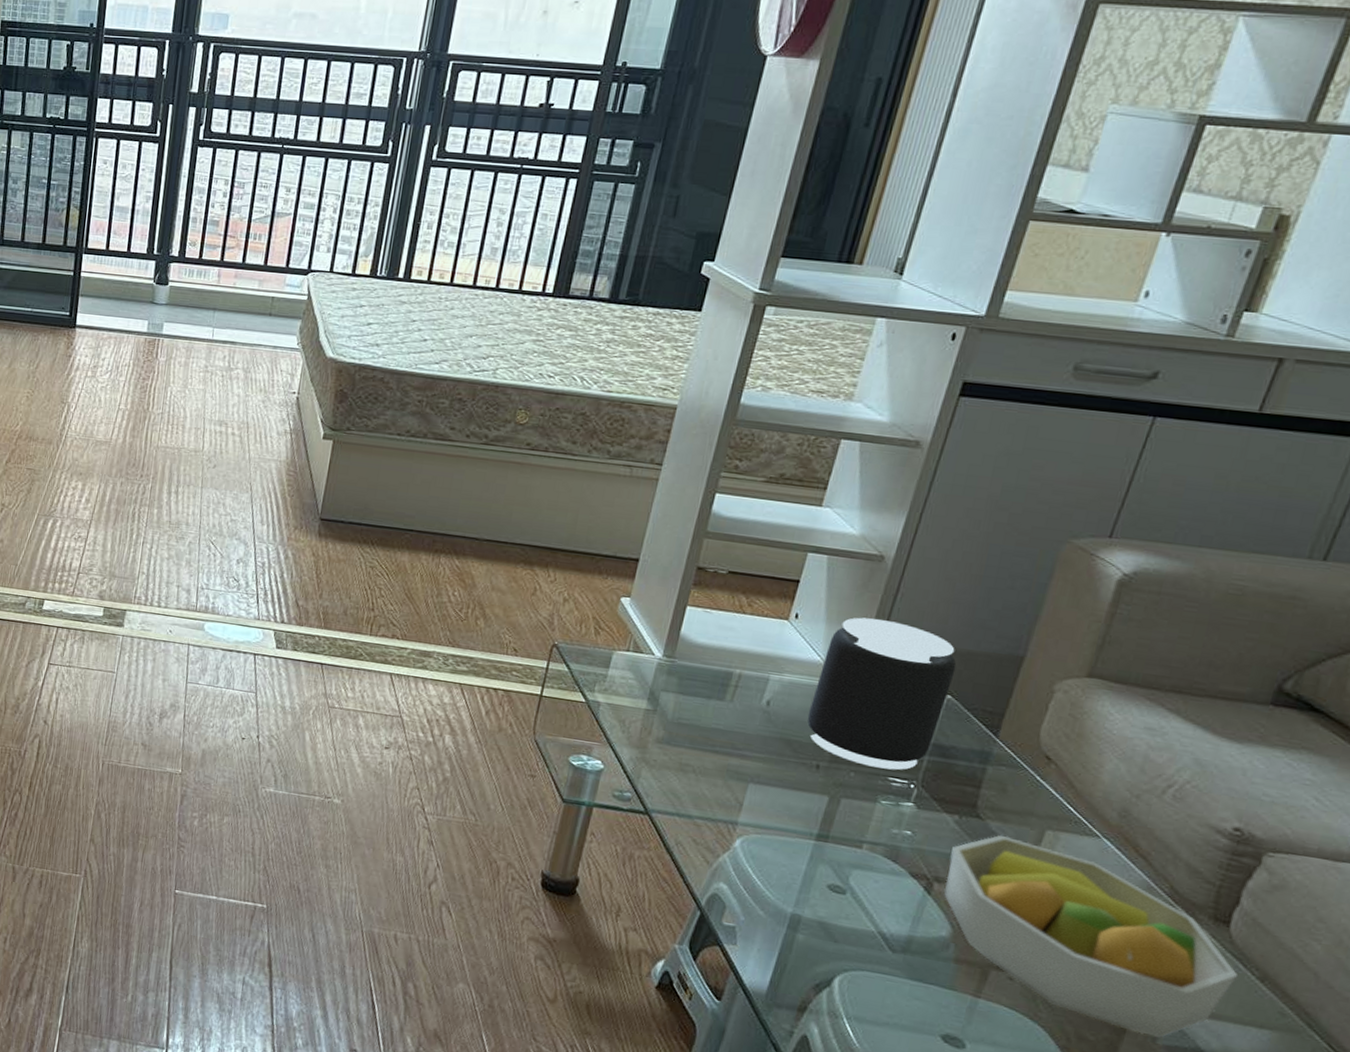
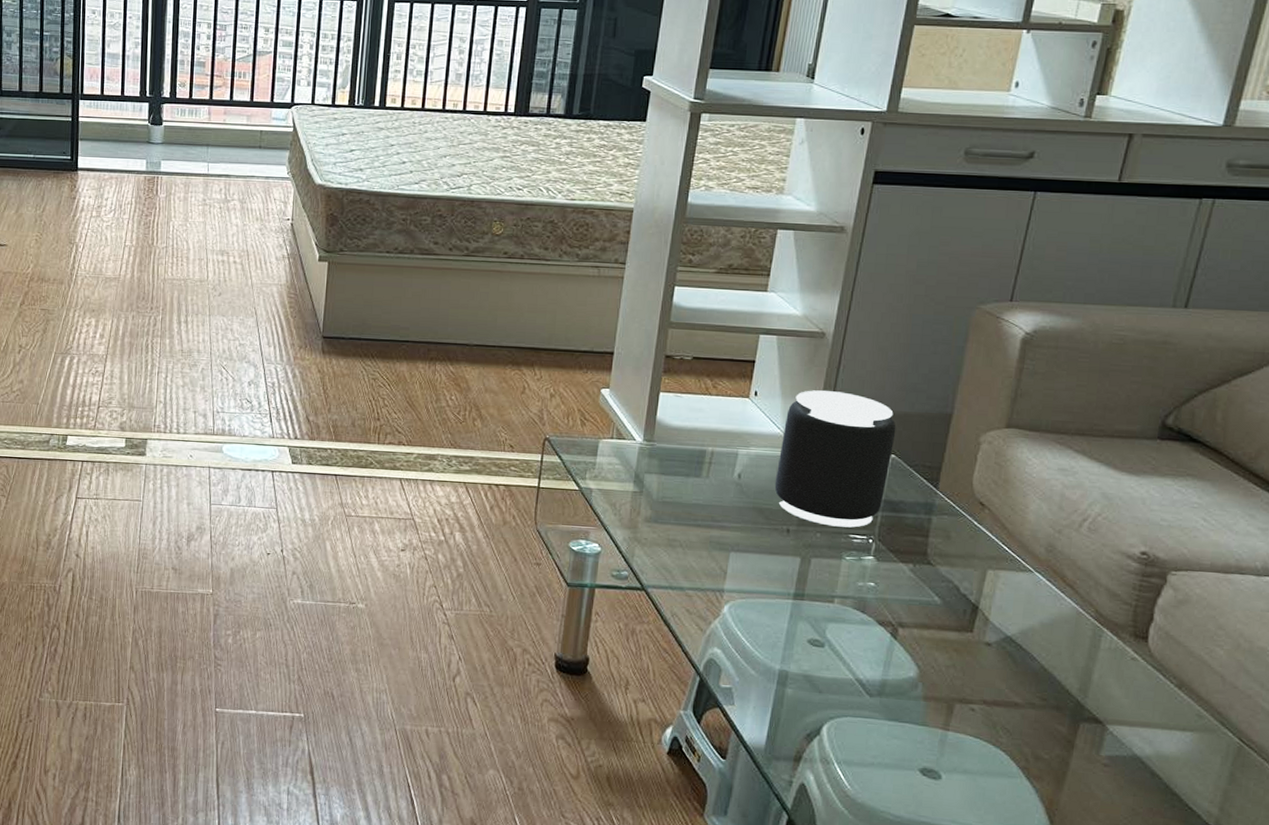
fruit bowl: present [943,835,1239,1038] -> none [907,578,1160,749]

